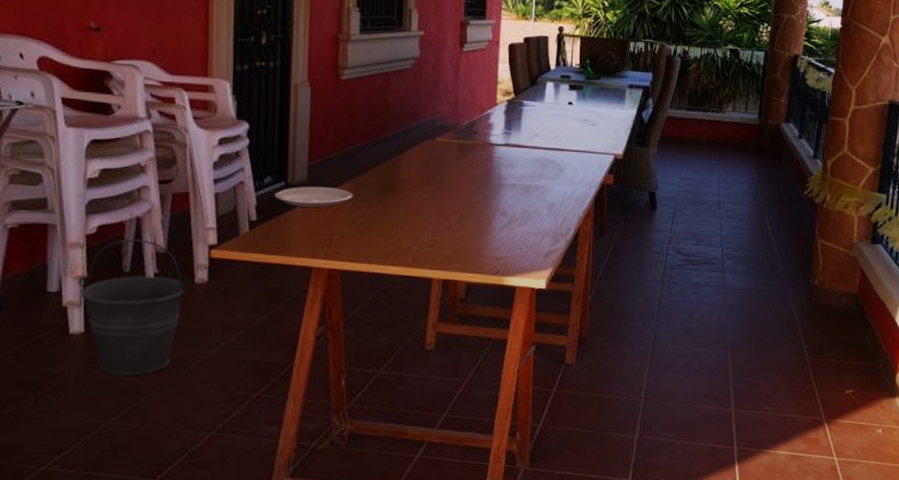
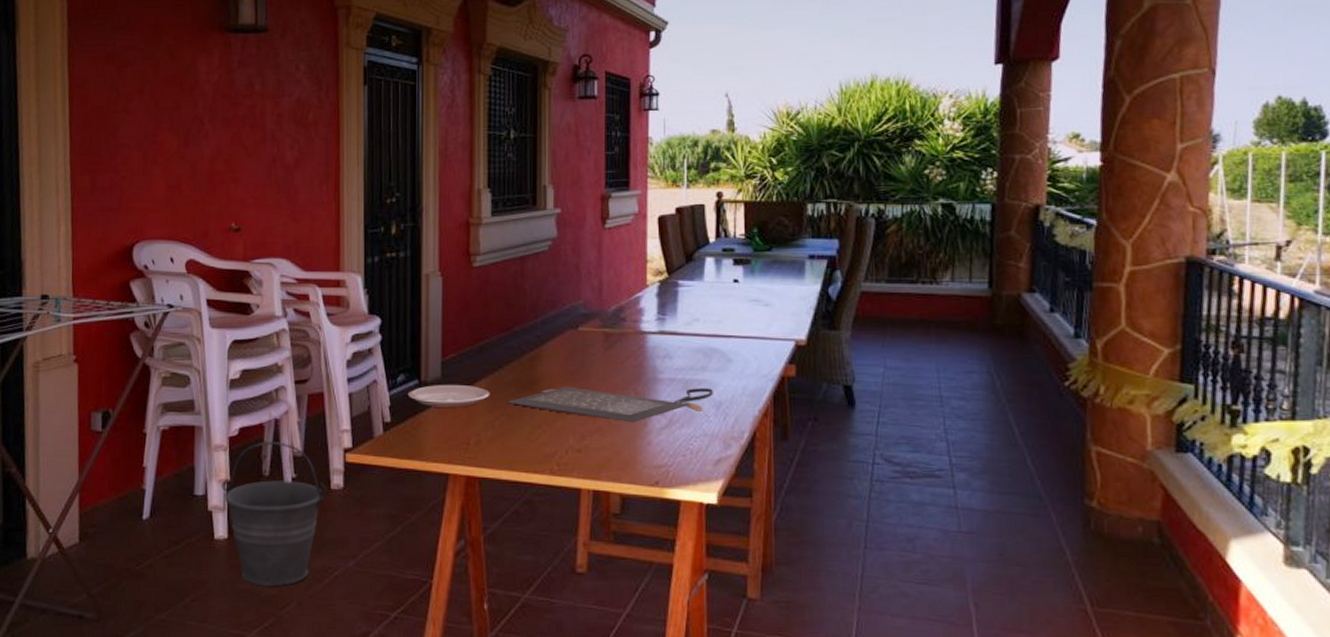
clutch bag: none [369,190,547,222] -> present [507,387,713,423]

